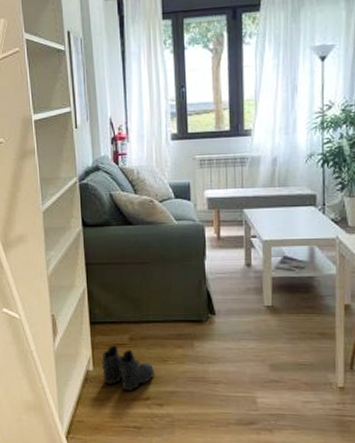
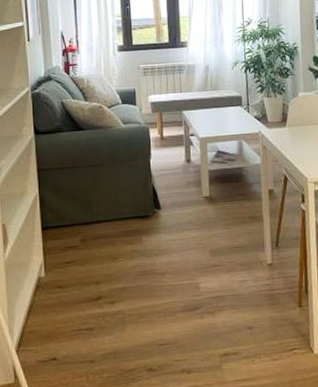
boots: present [101,345,155,392] -> none [53,248,106,294]

